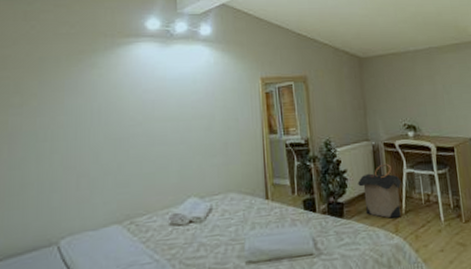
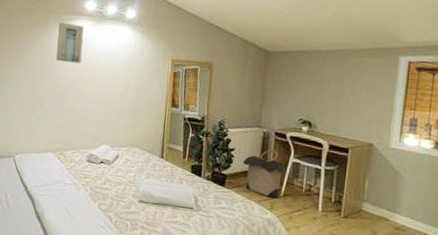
wall art: none [112,47,148,98] -> present [56,22,85,64]

